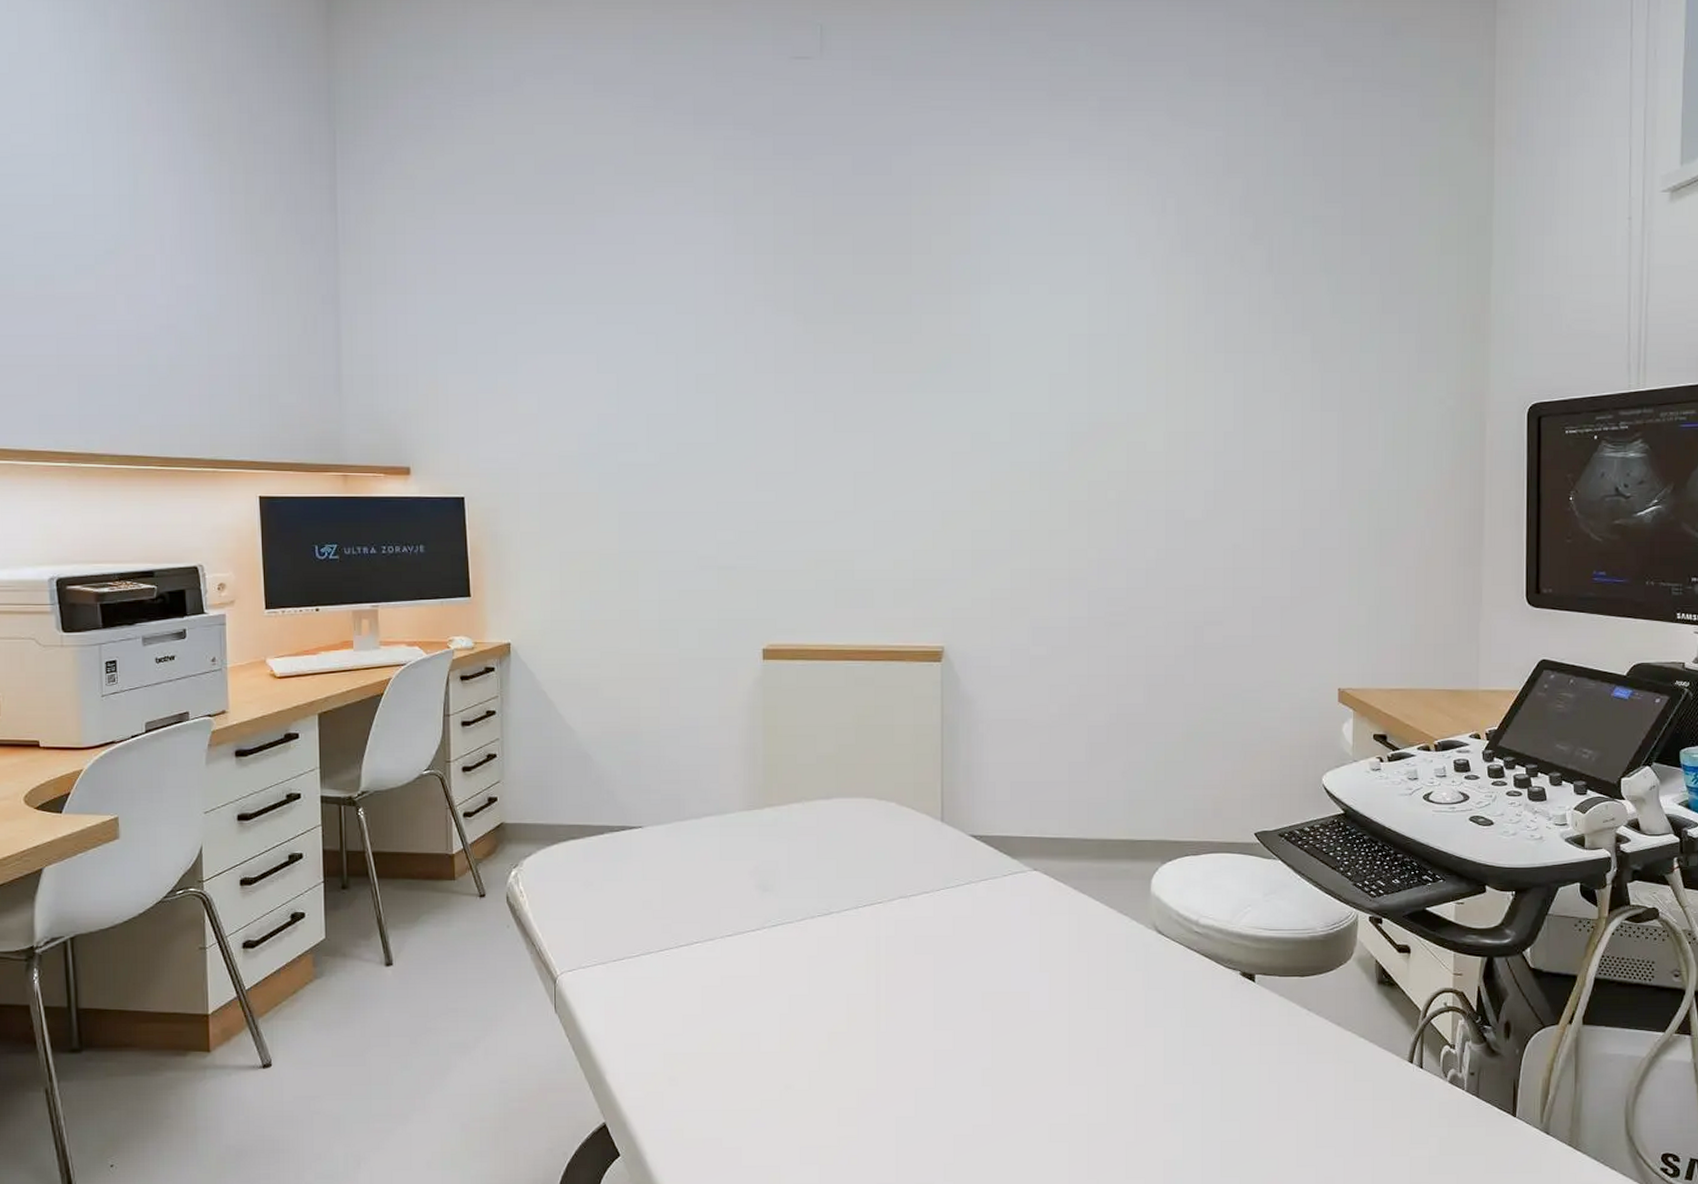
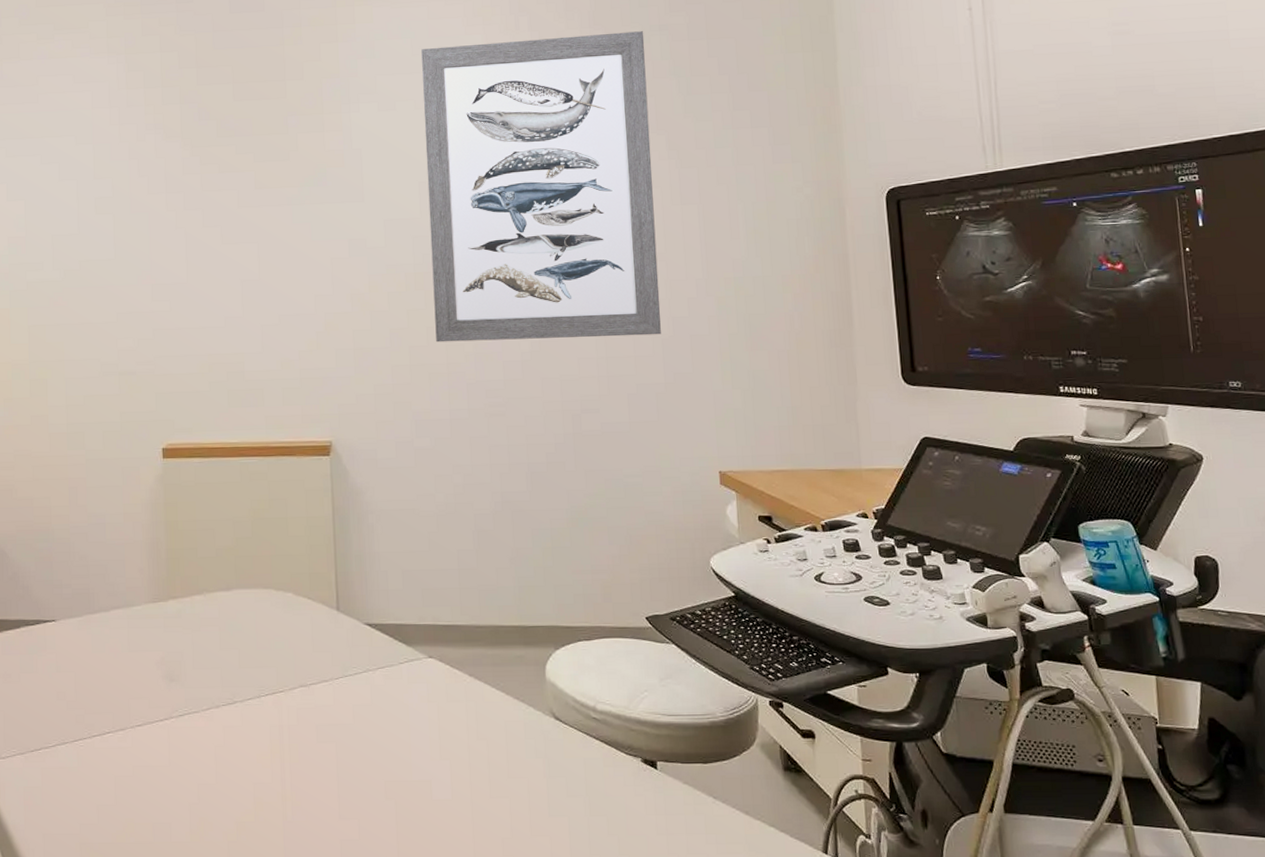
wall art: none [1059,222,1296,547] -> present [421,31,661,343]

